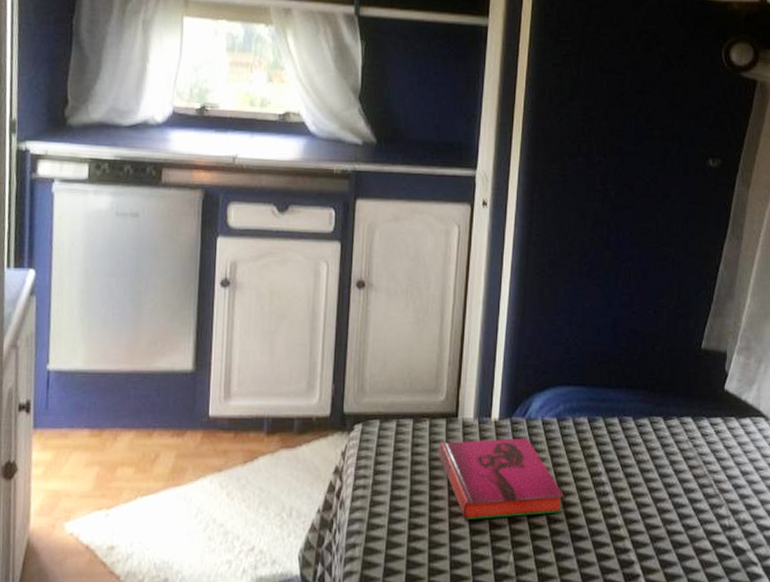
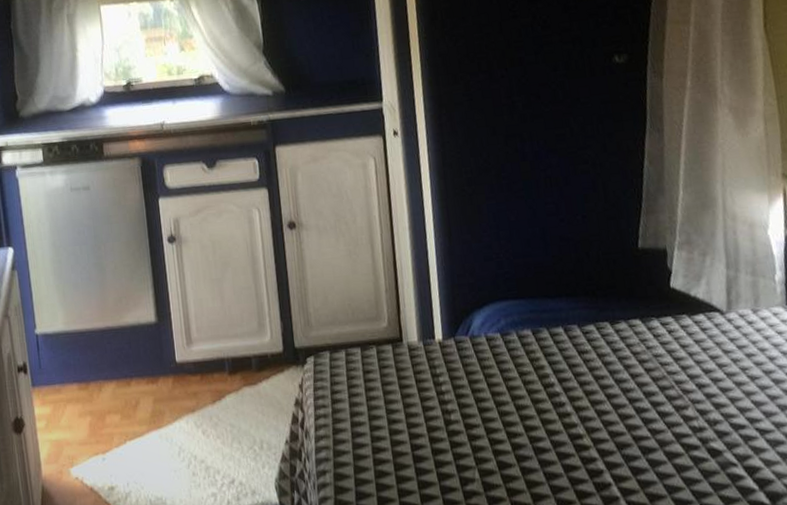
hardback book: present [438,438,565,521] -> none [388,355,521,441]

